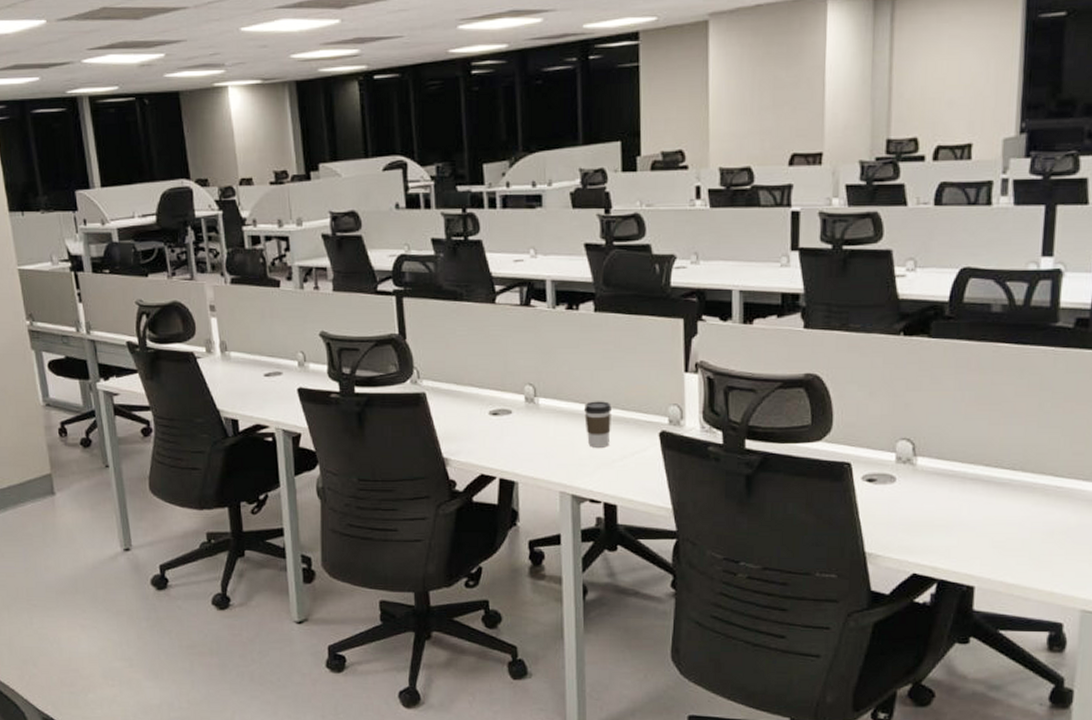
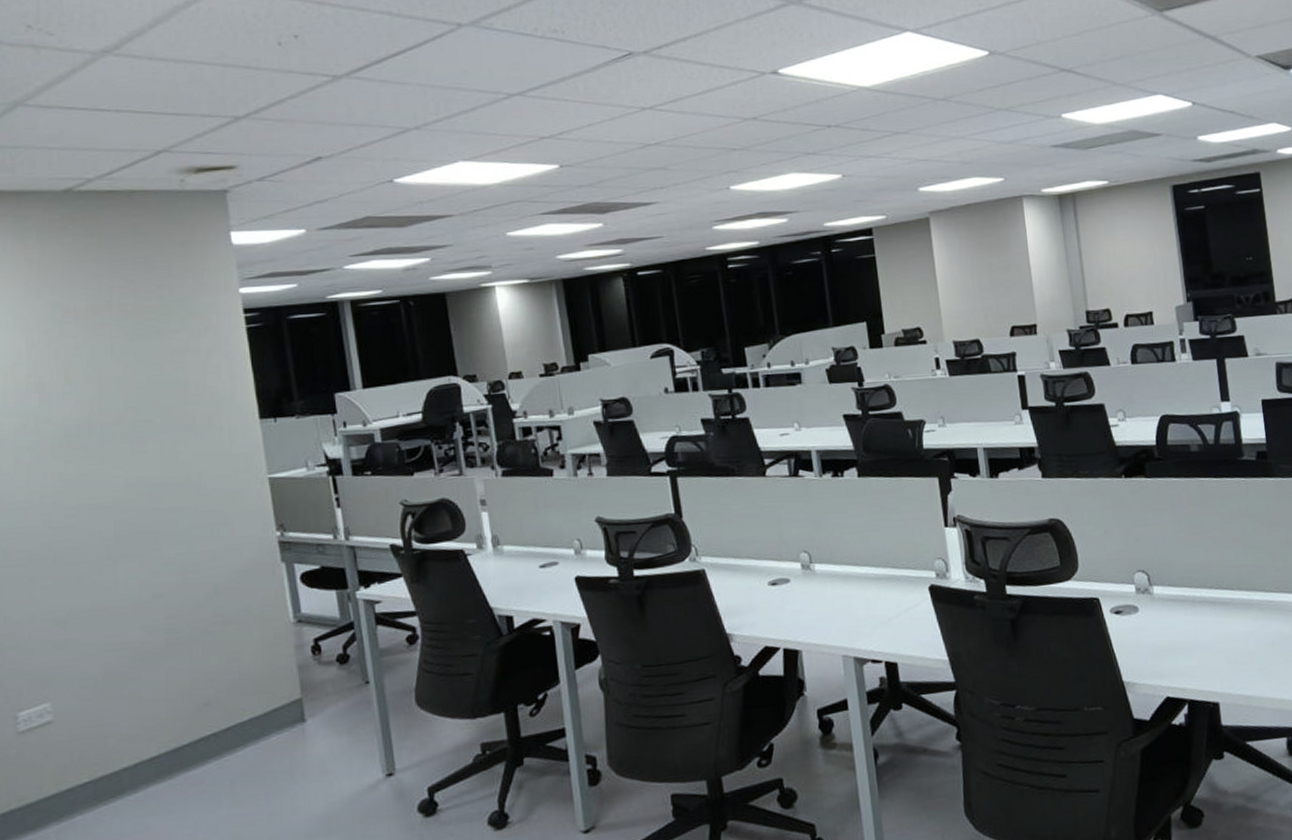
coffee cup: present [583,401,611,447] -> none [857,561,885,608]

